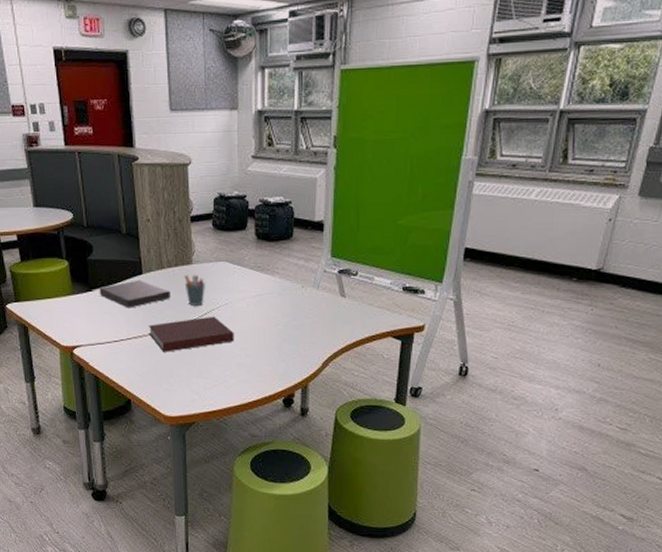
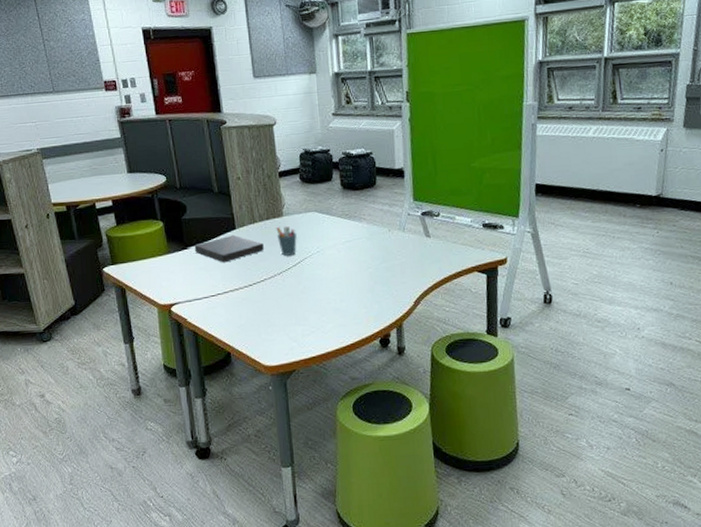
notebook: present [148,316,234,352] -> none [243,264,328,303]

